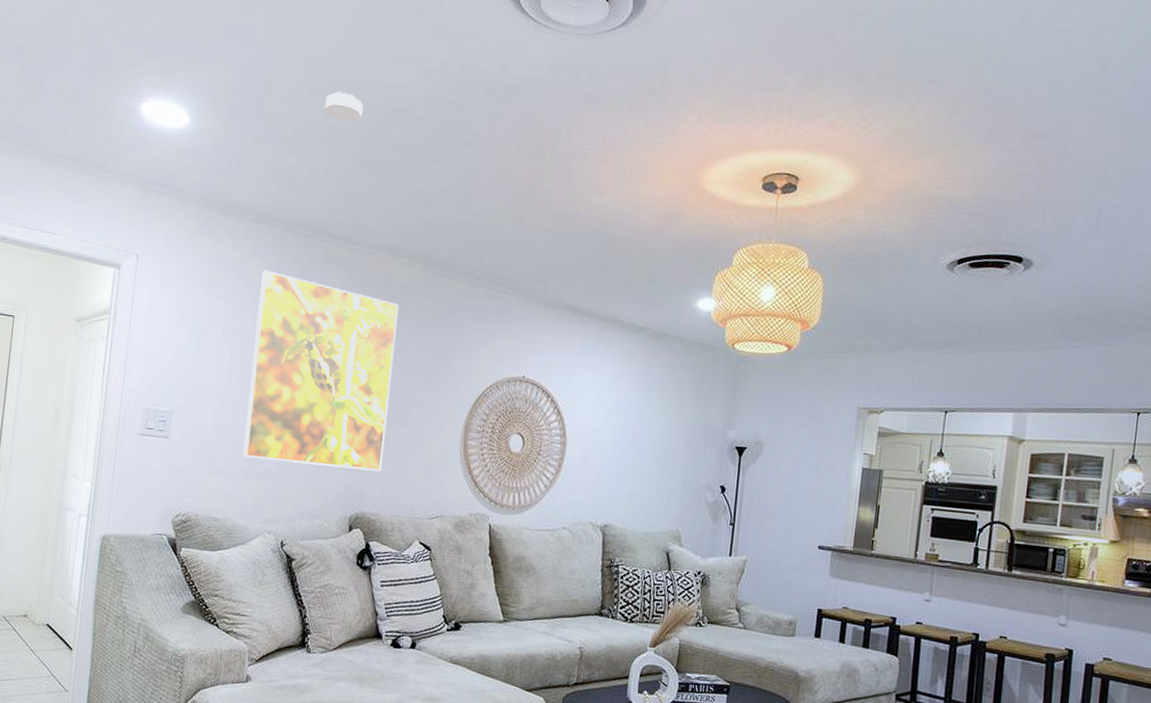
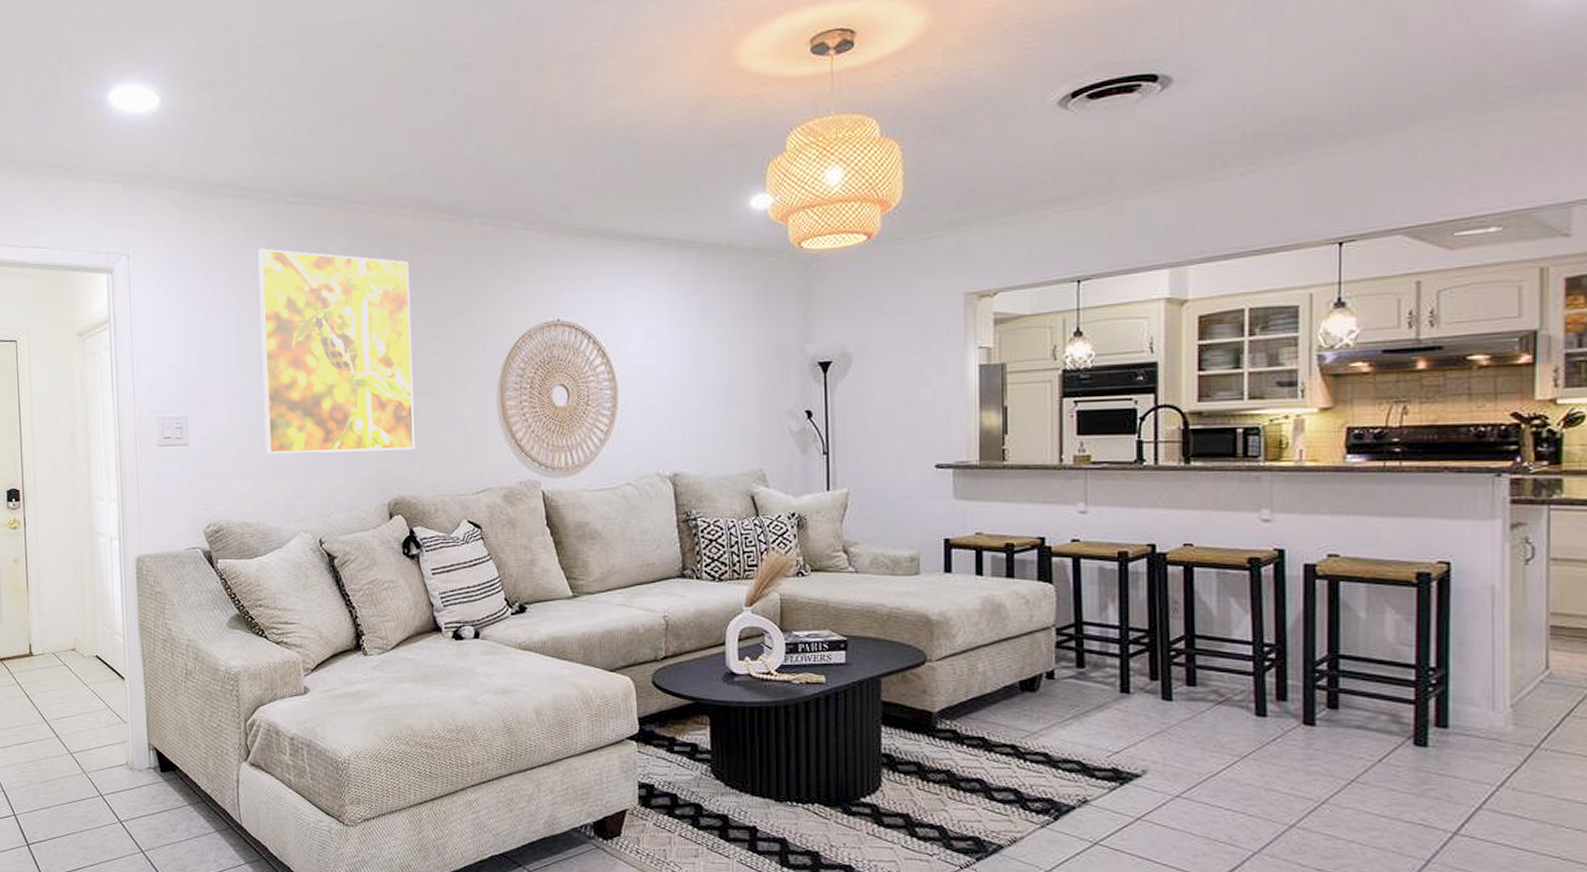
smoke detector: present [325,91,363,121] -> none [298,36,339,69]

